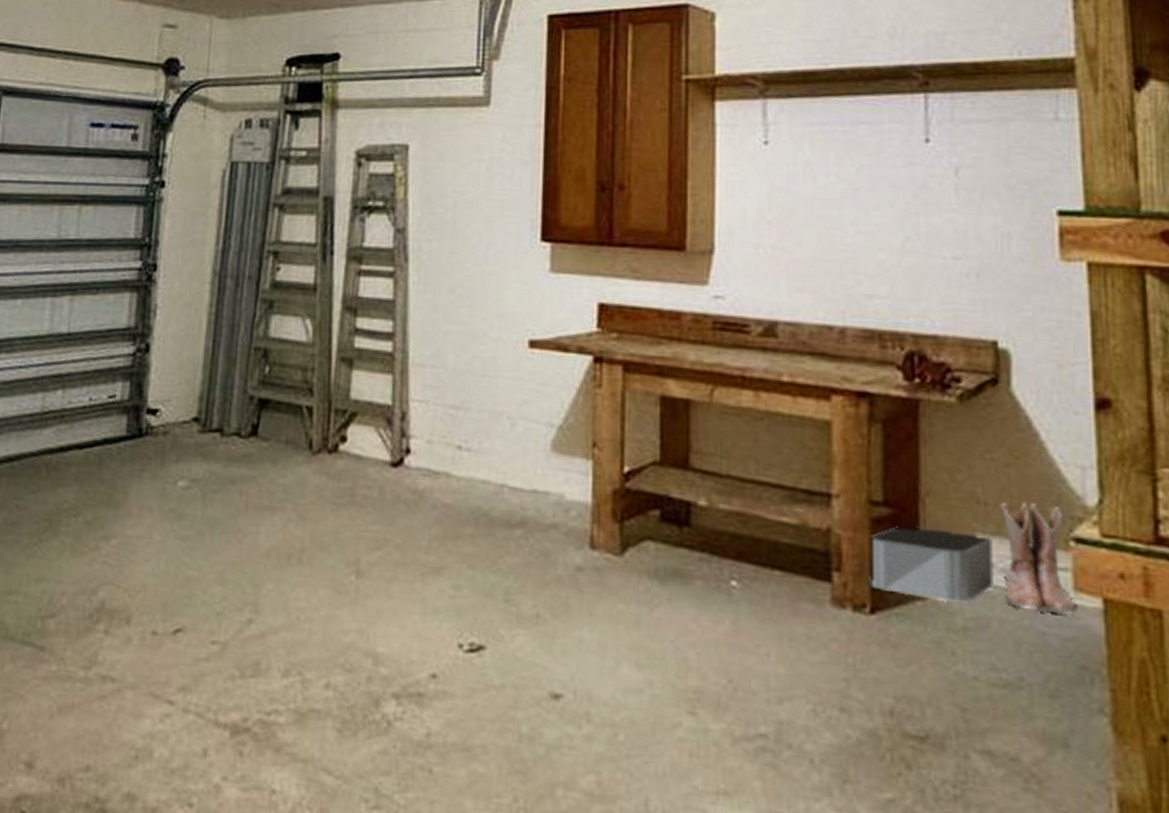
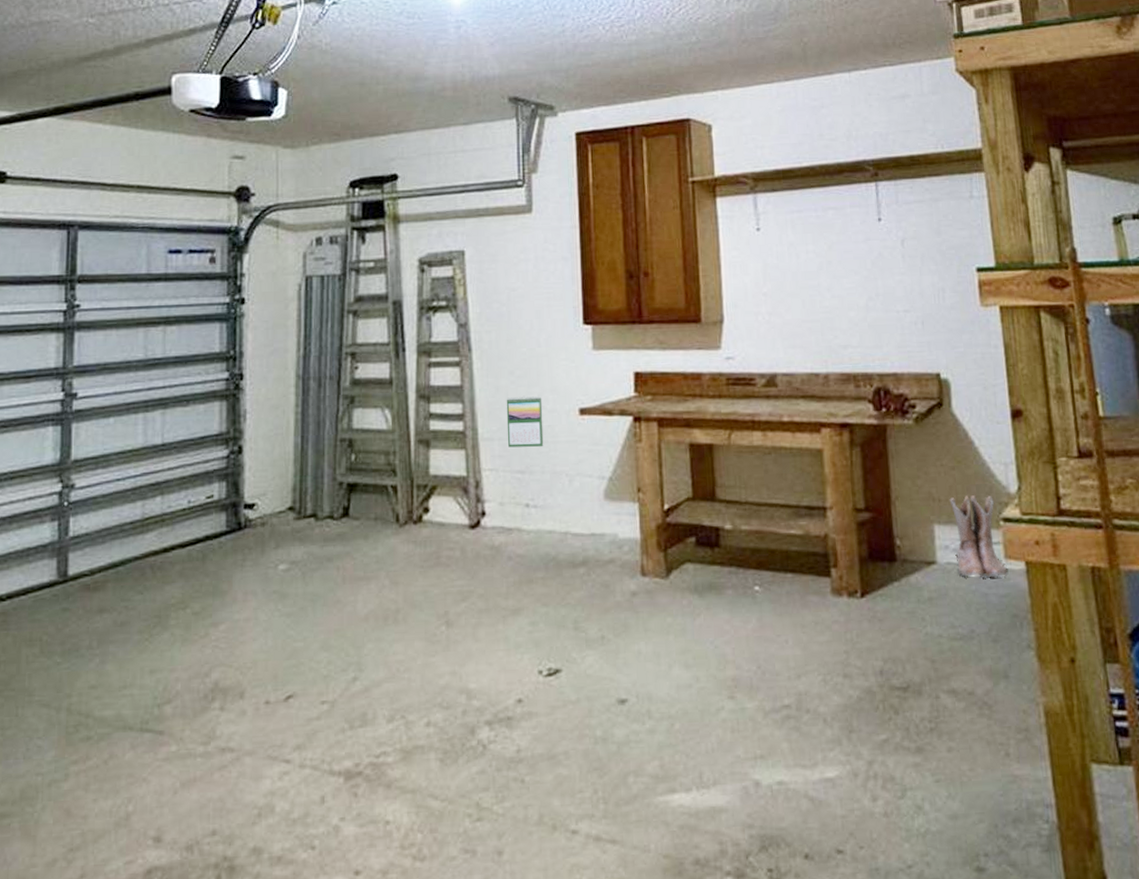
calendar: none [442,318,486,381] -> present [506,395,544,448]
storage bin: present [869,526,994,603] -> none [857,524,949,580]

